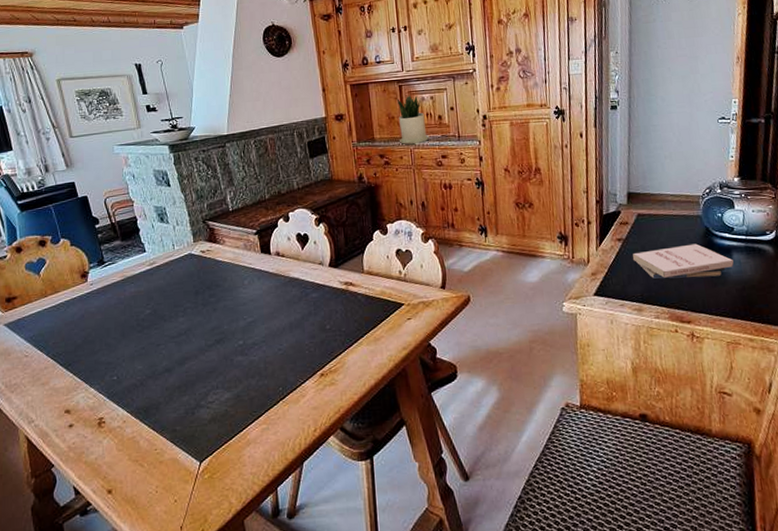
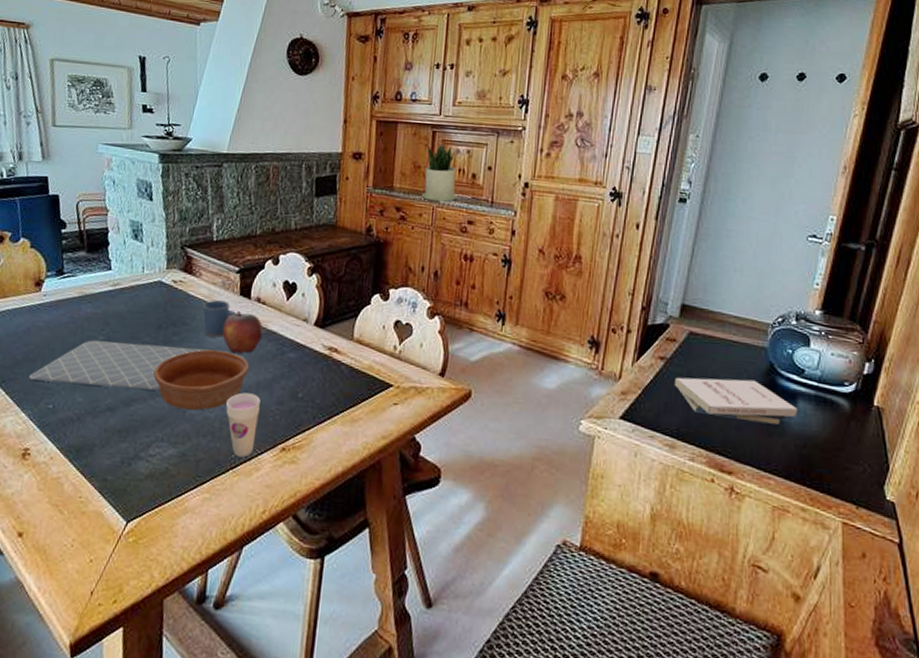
placemat: none [91,303,246,359] -> present [28,340,212,391]
bowl: none [199,302,280,358] -> present [153,349,249,411]
mug: none [231,260,260,293] -> present [202,300,236,337]
fruit: none [251,267,287,302] -> present [222,311,264,353]
cup: none [266,333,297,389] -> present [226,392,261,458]

